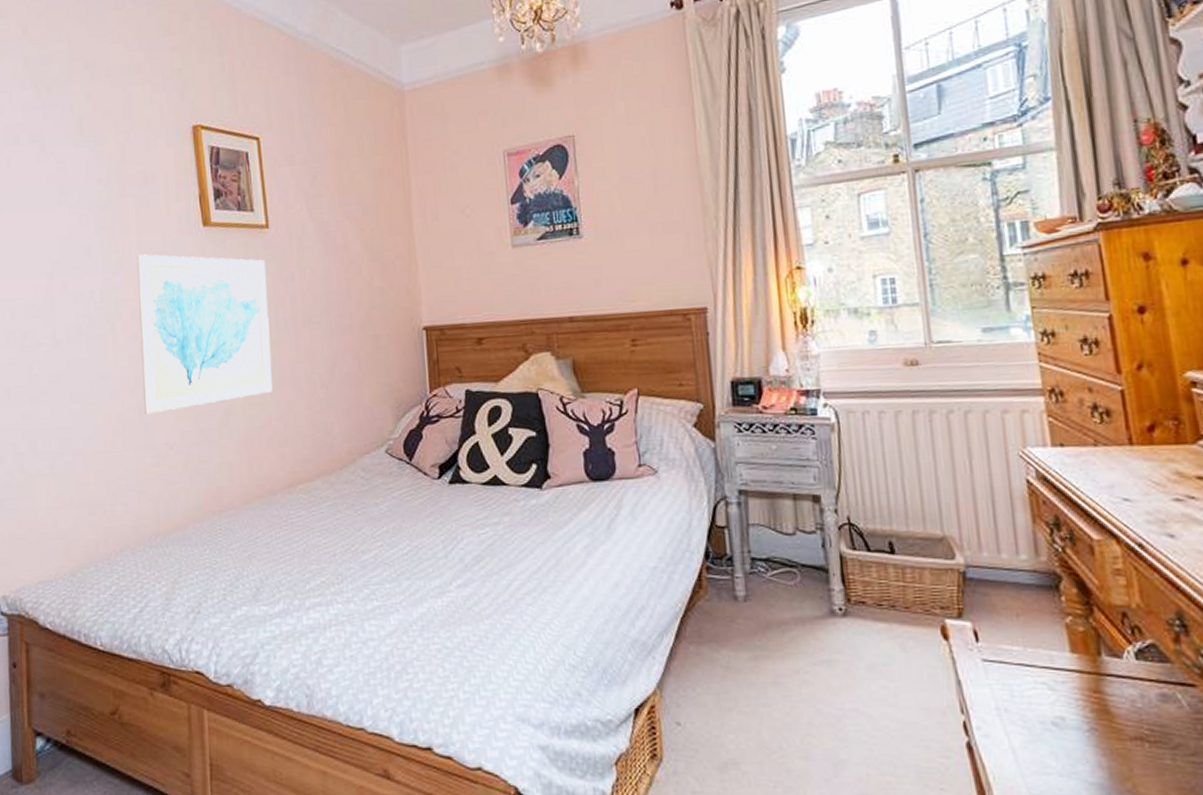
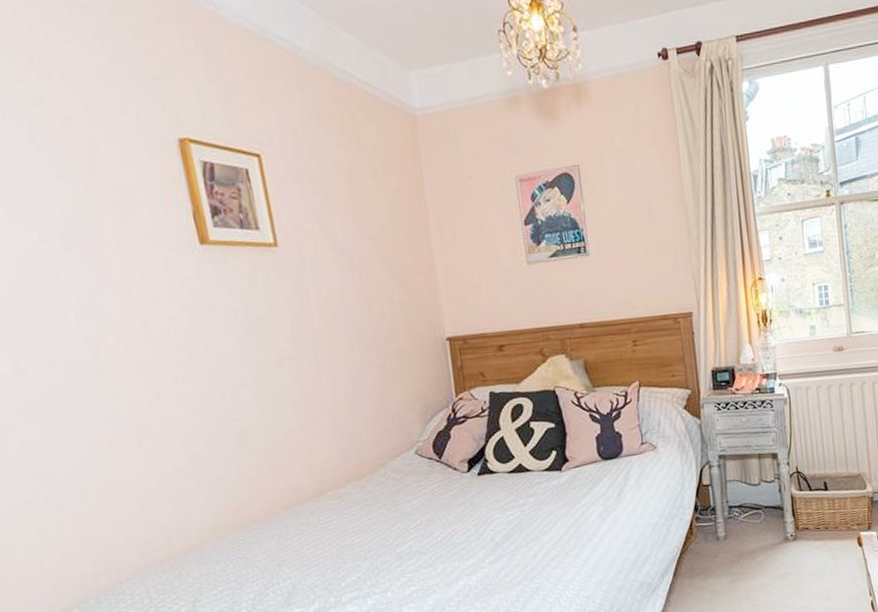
wall art: present [136,253,273,415] -> none [119,273,293,440]

